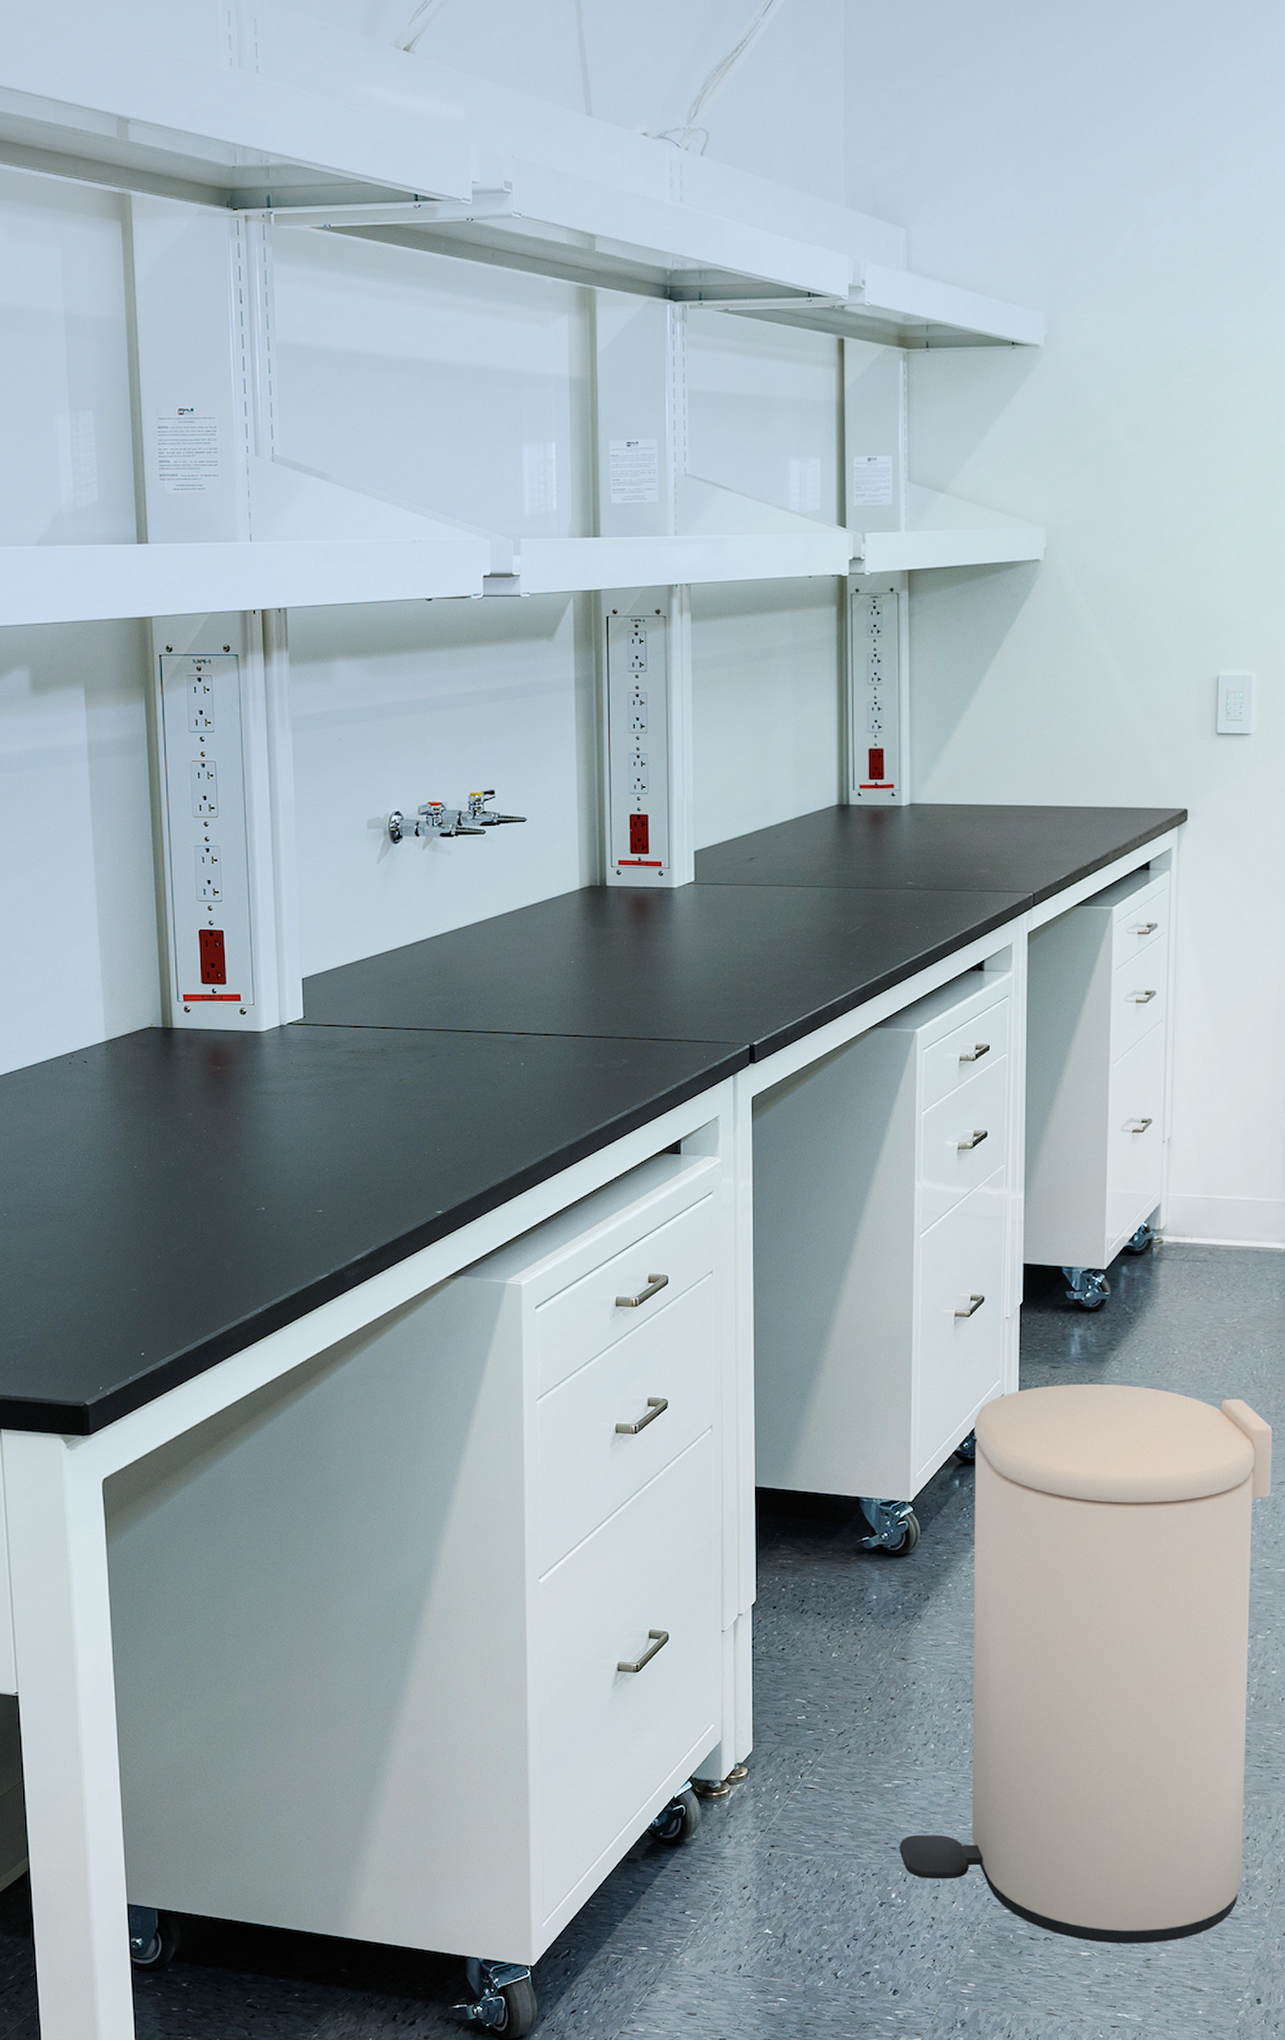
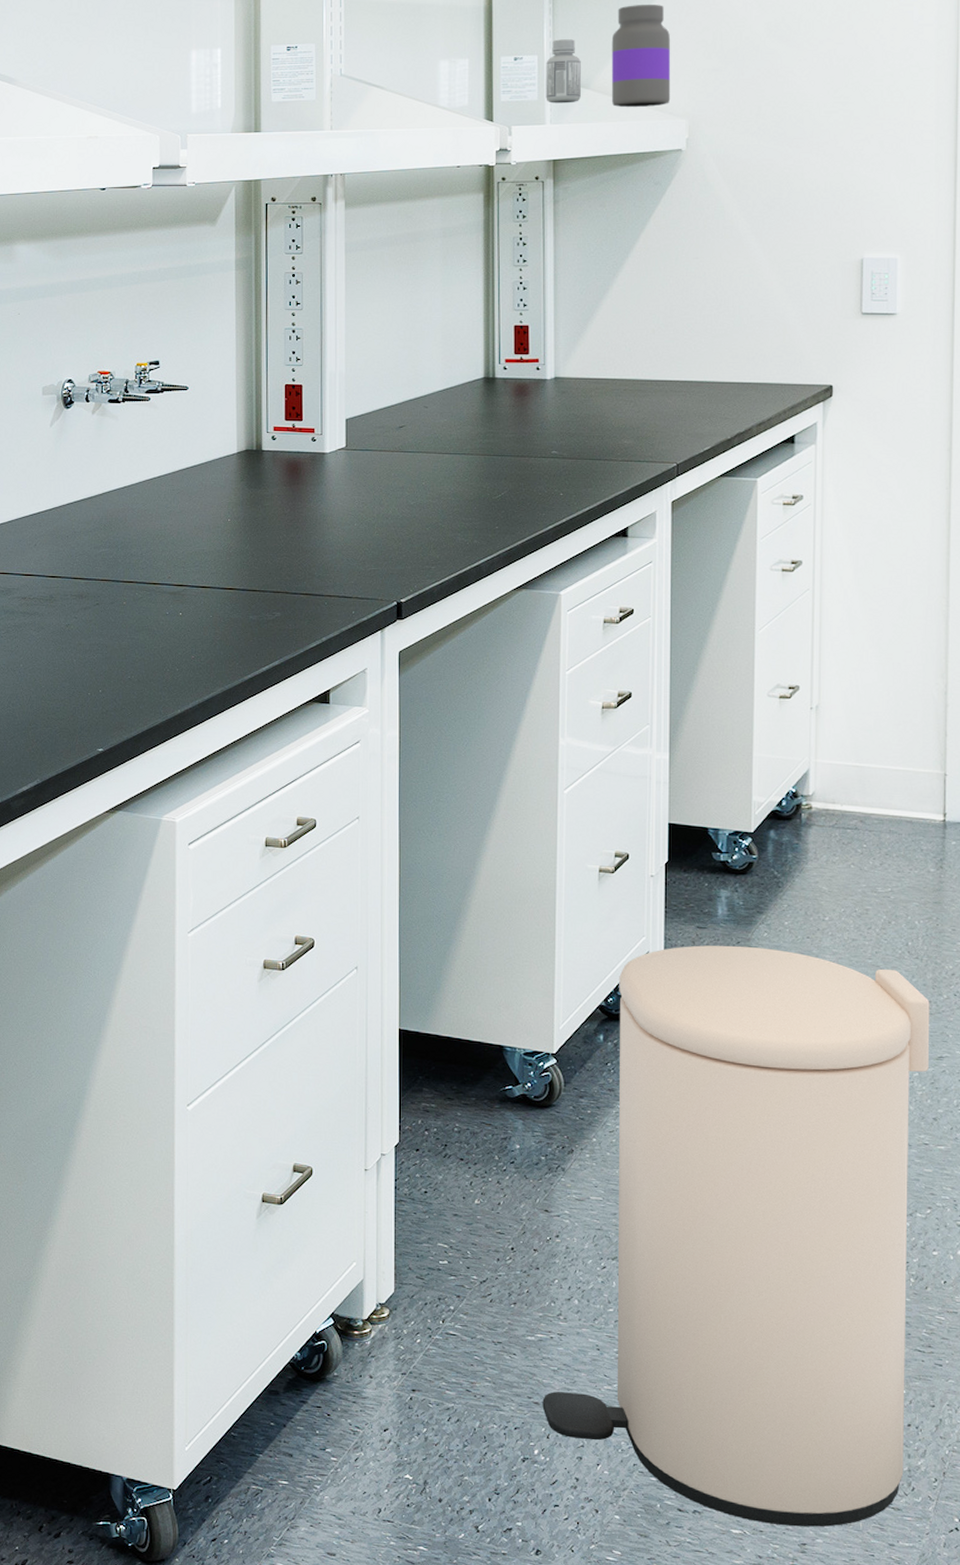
medicine bottle: none [900,438,937,509] -> present [546,39,581,103]
jar: none [968,402,1029,514] -> present [611,5,671,108]

